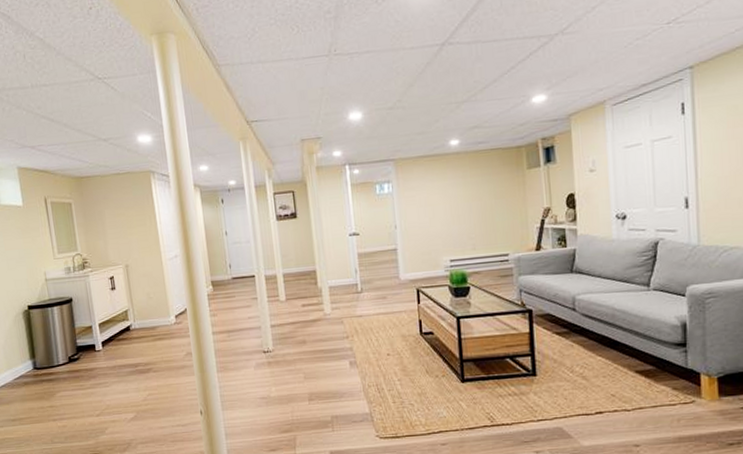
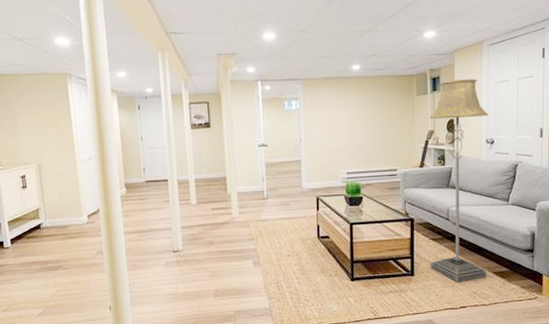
floor lamp: none [544,145,627,384] -> present [429,79,489,283]

